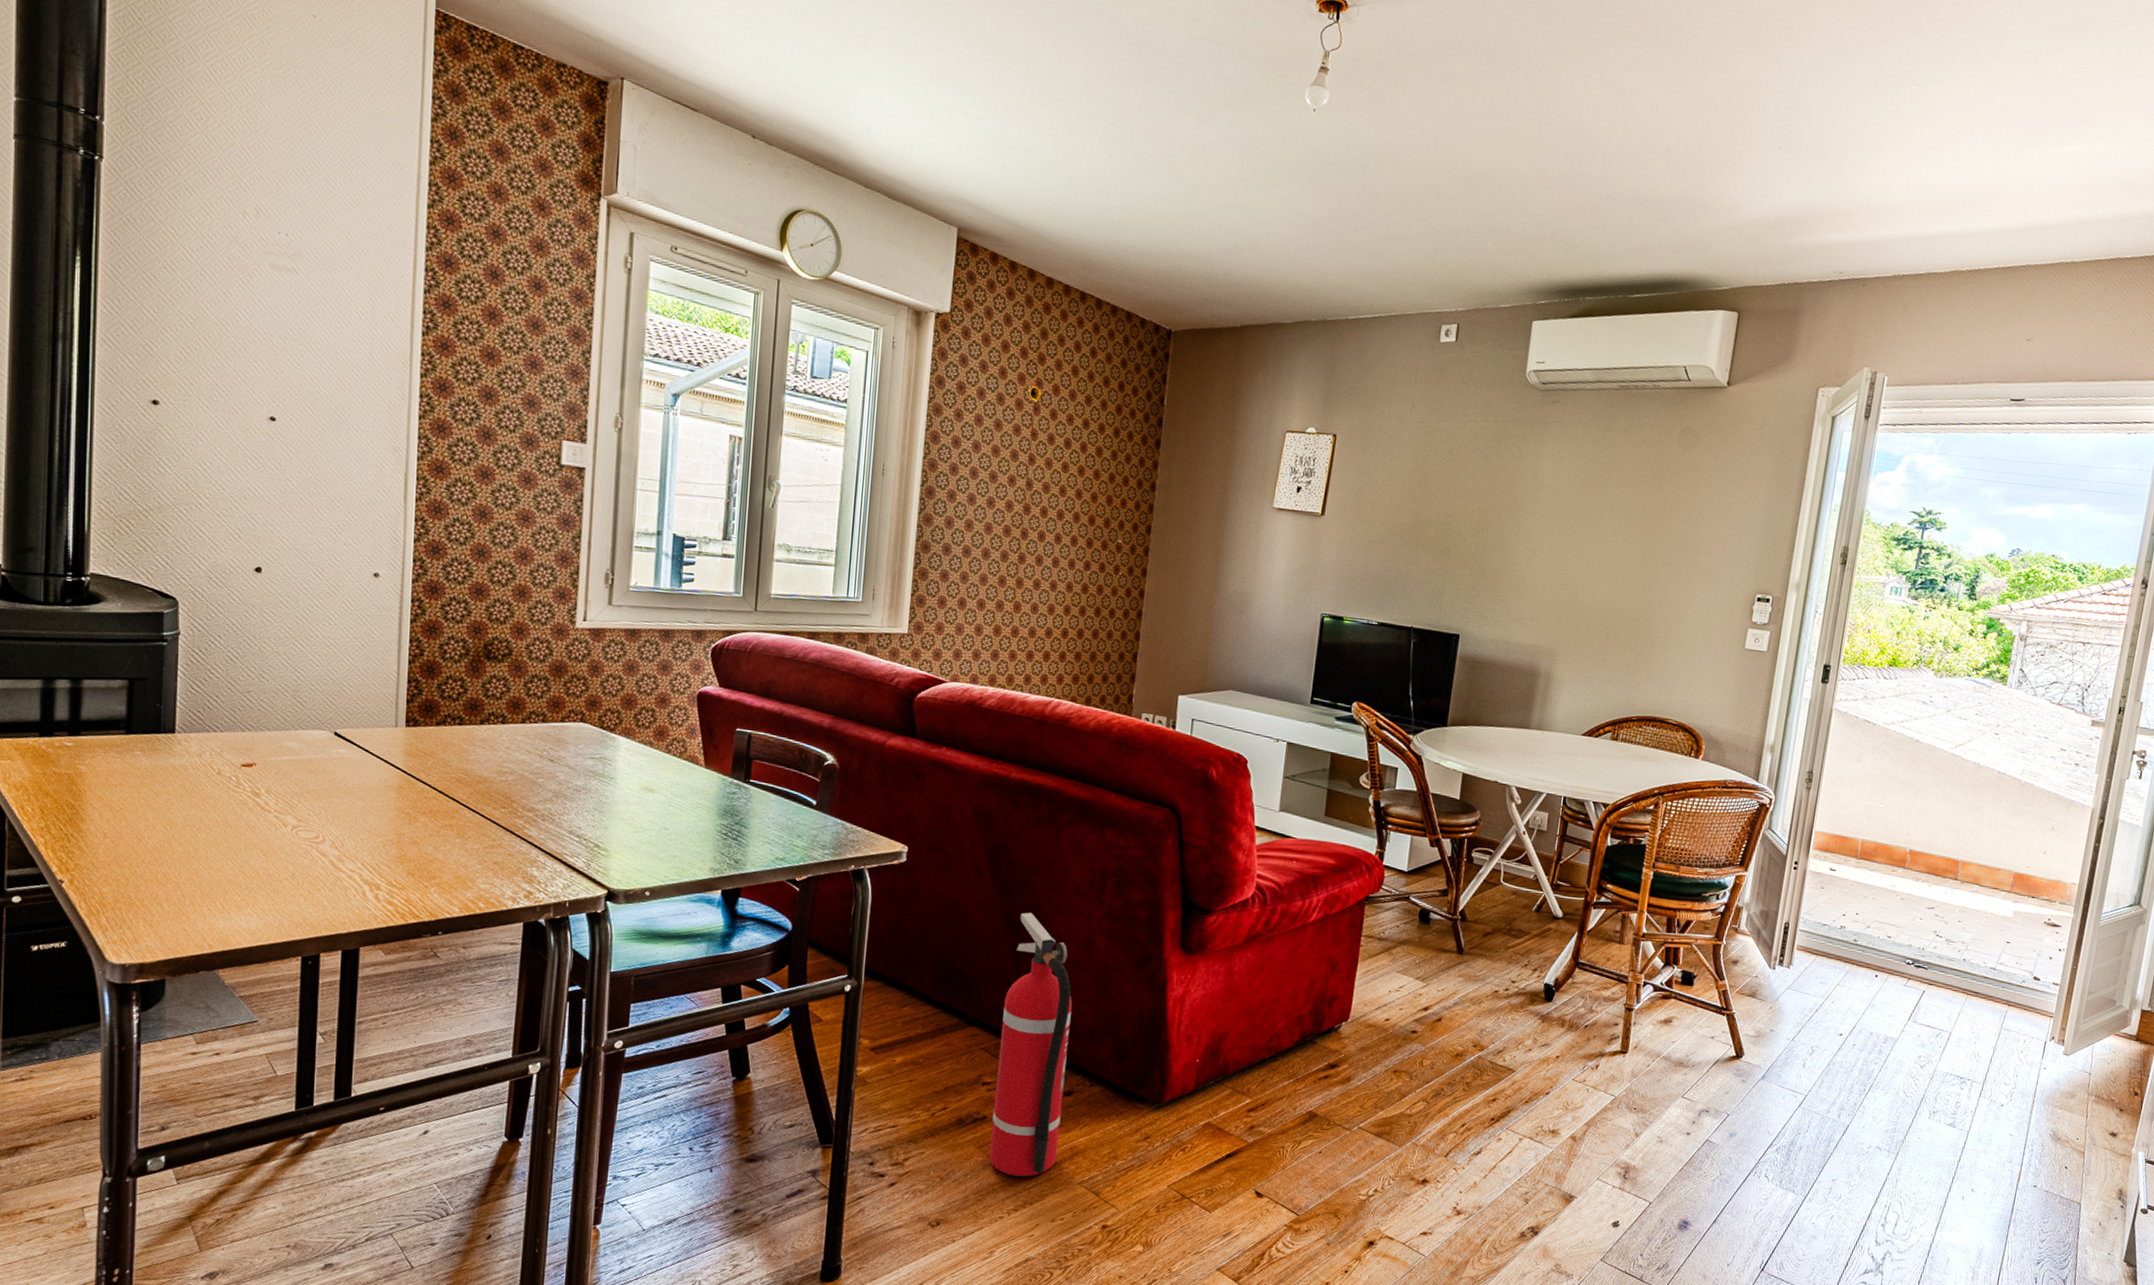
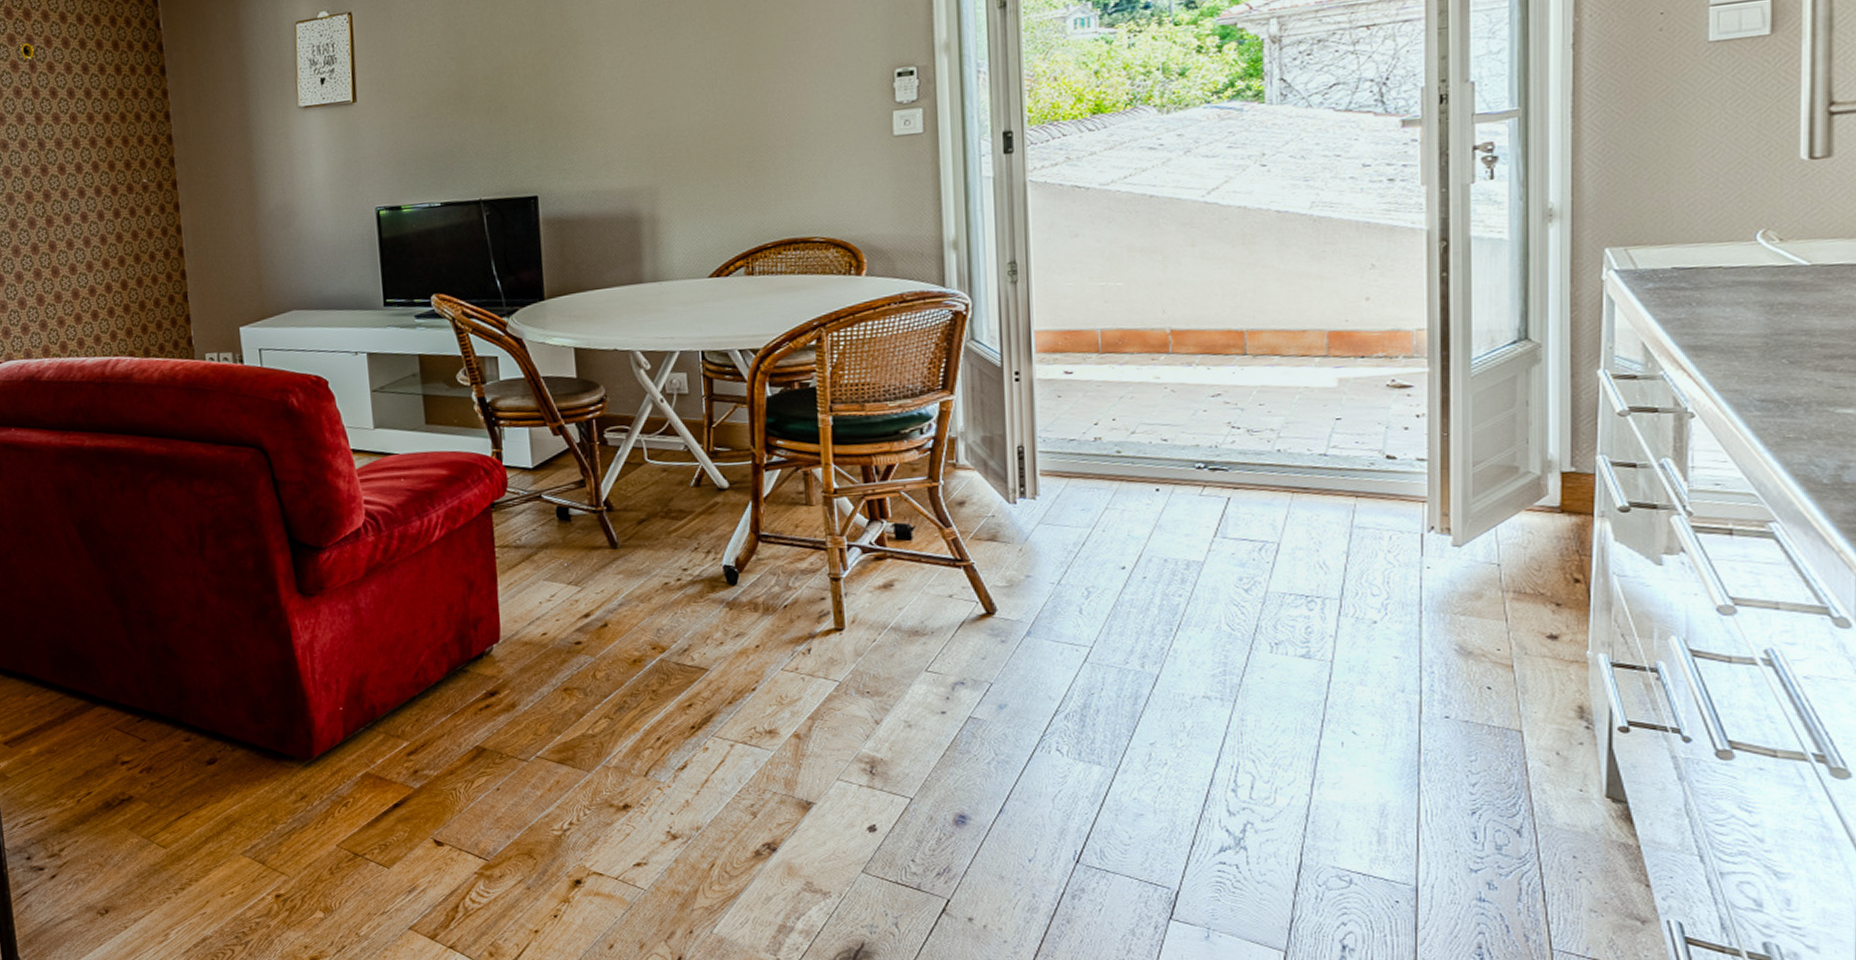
fire extinguisher: present [989,912,1072,1177] -> none [123,581,214,854]

